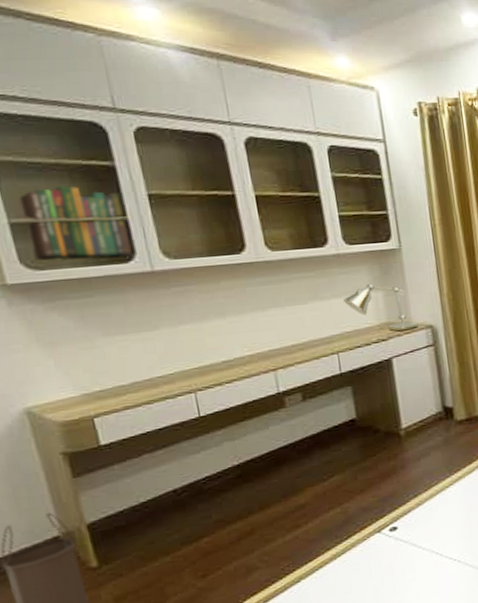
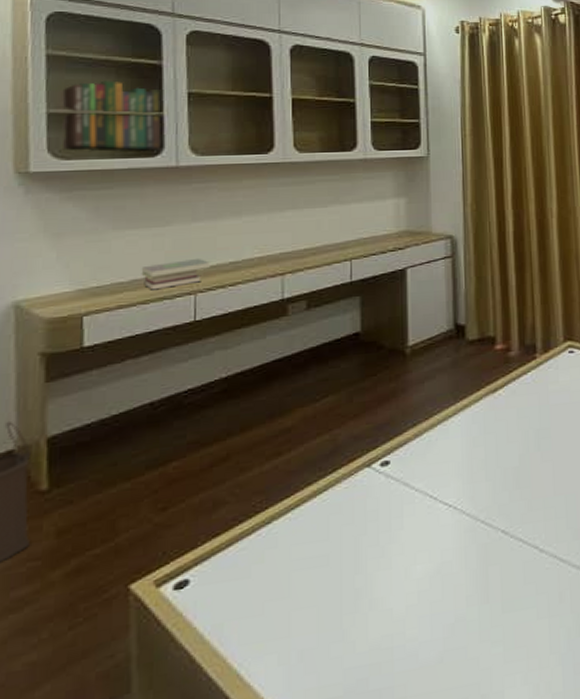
books: none [138,358,204,391] -> present [141,258,210,290]
desk lamp: present [343,283,419,332] -> none [364,190,438,241]

